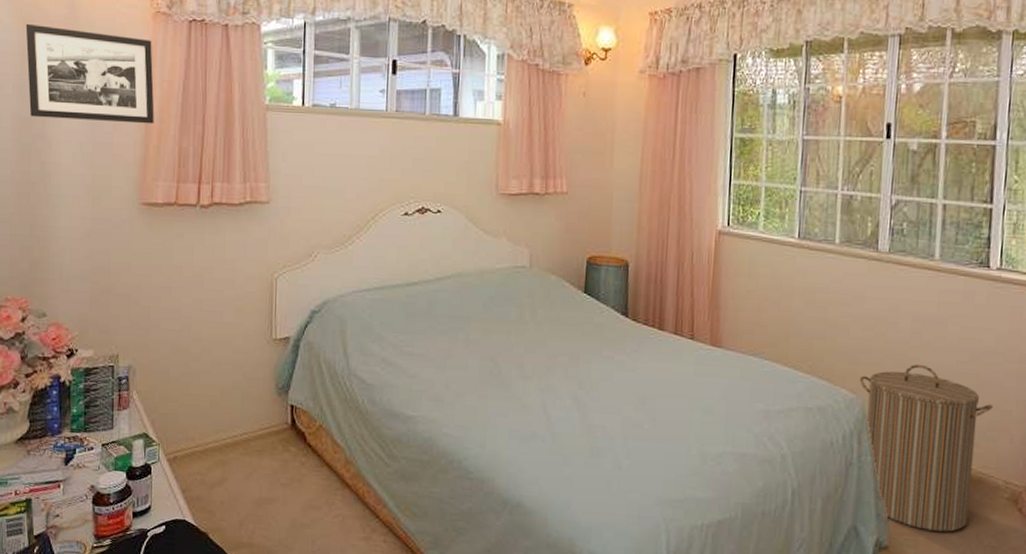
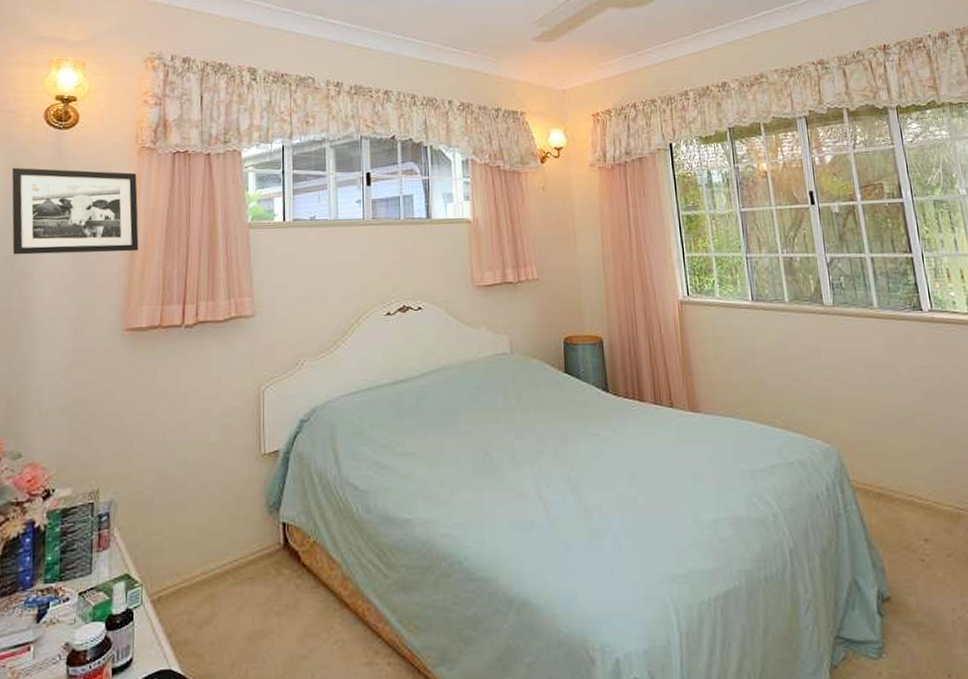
laundry hamper: present [859,364,993,532] -> none [830,408,957,575]

